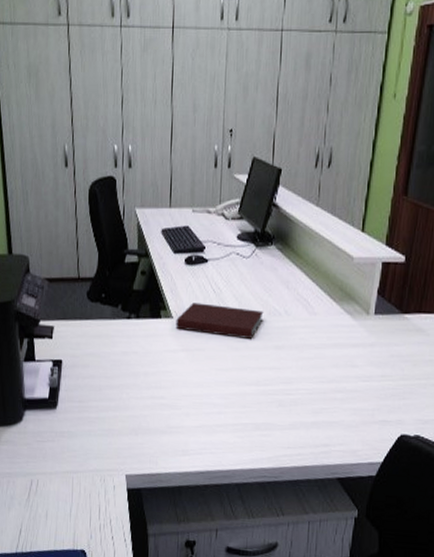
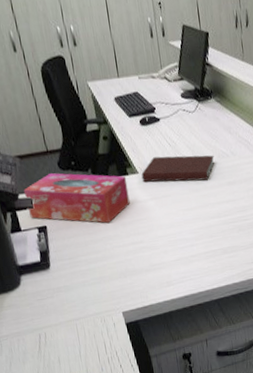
tissue box: none [45,303,159,369] -> present [23,173,130,223]

